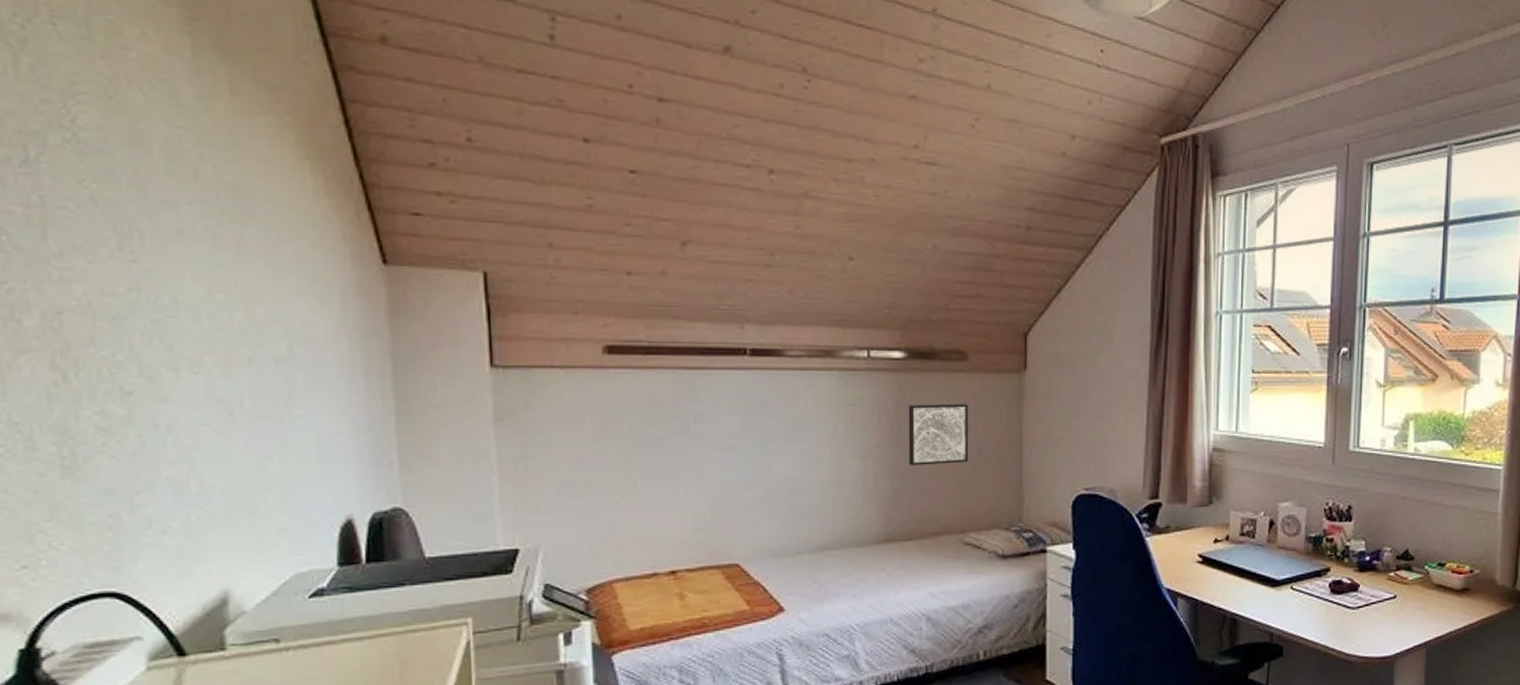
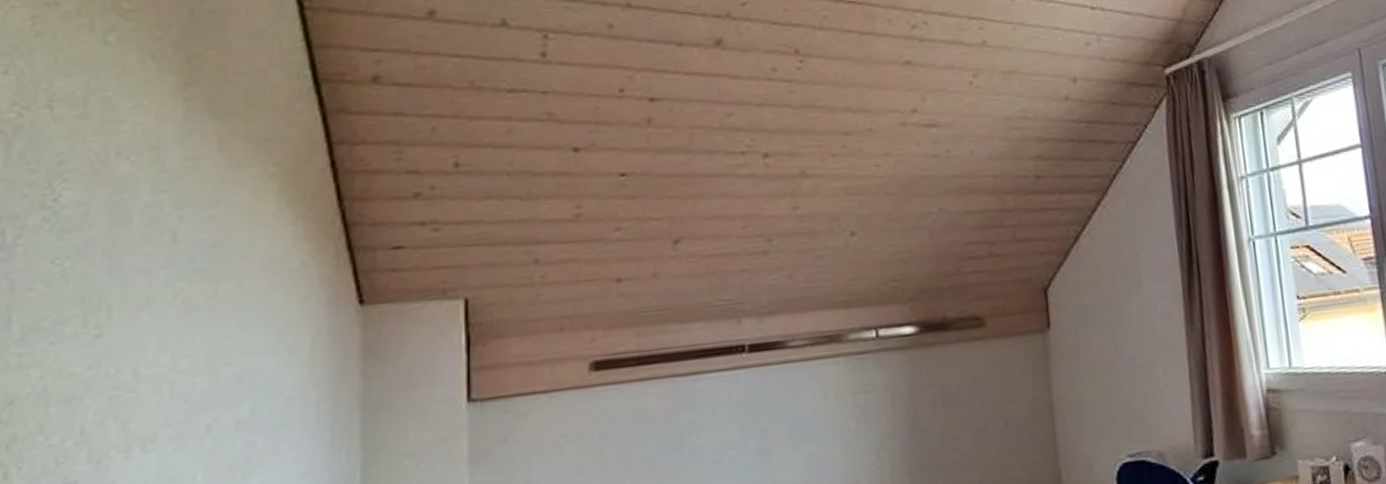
wall art: present [908,404,969,465] -> none [923,375,996,454]

